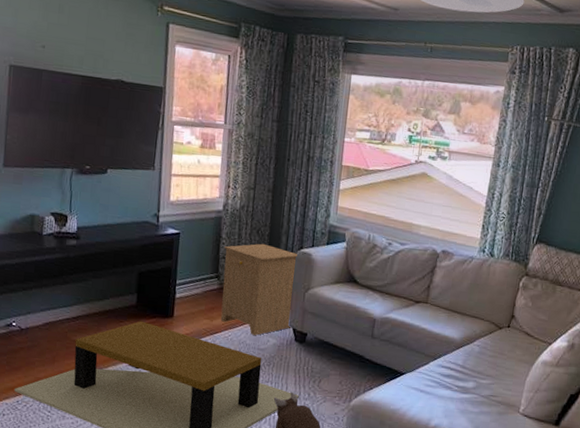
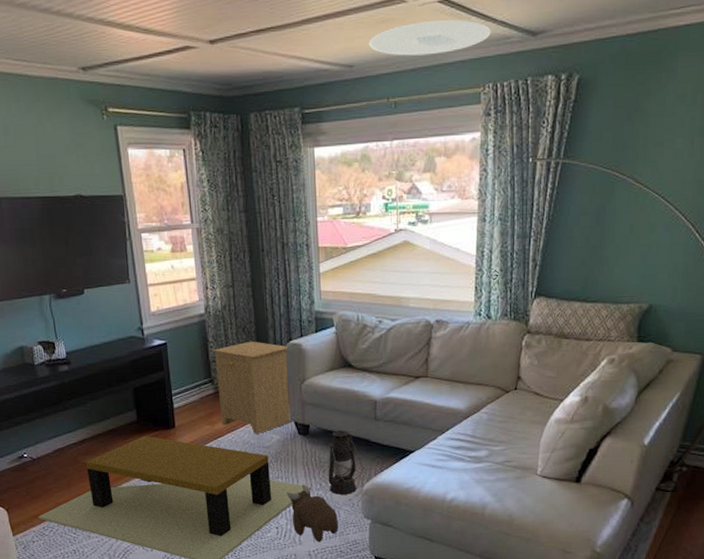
lantern: none [317,342,354,408] -> present [328,430,363,495]

